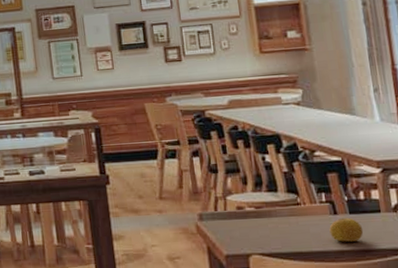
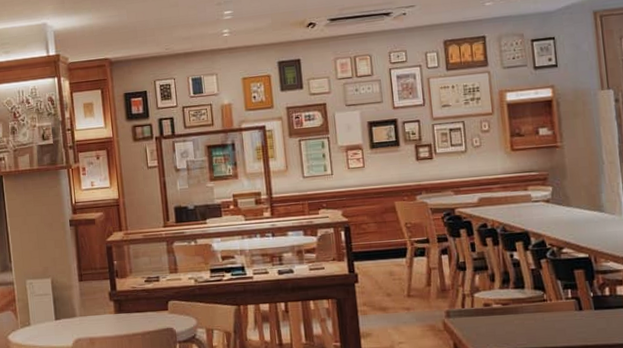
fruit: present [329,217,364,242] -> none [574,313,608,337]

